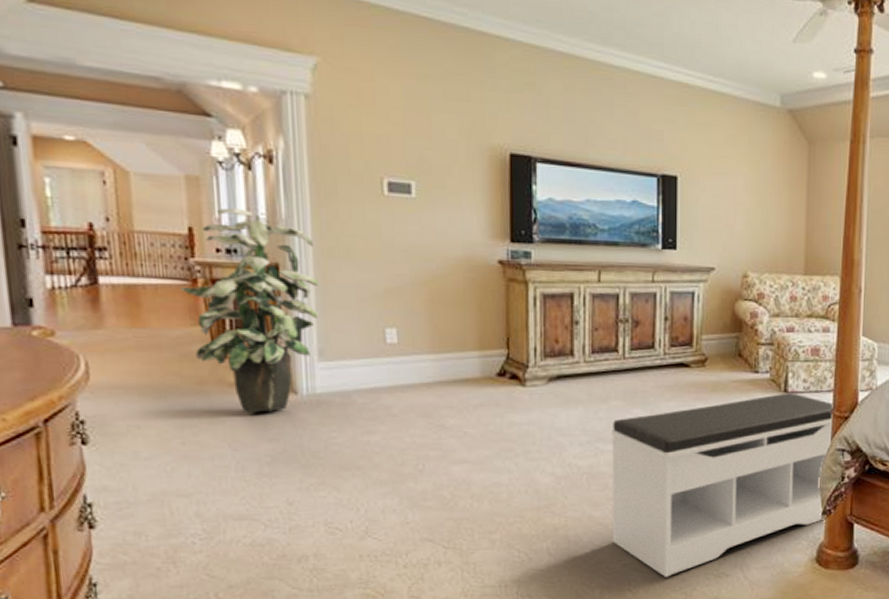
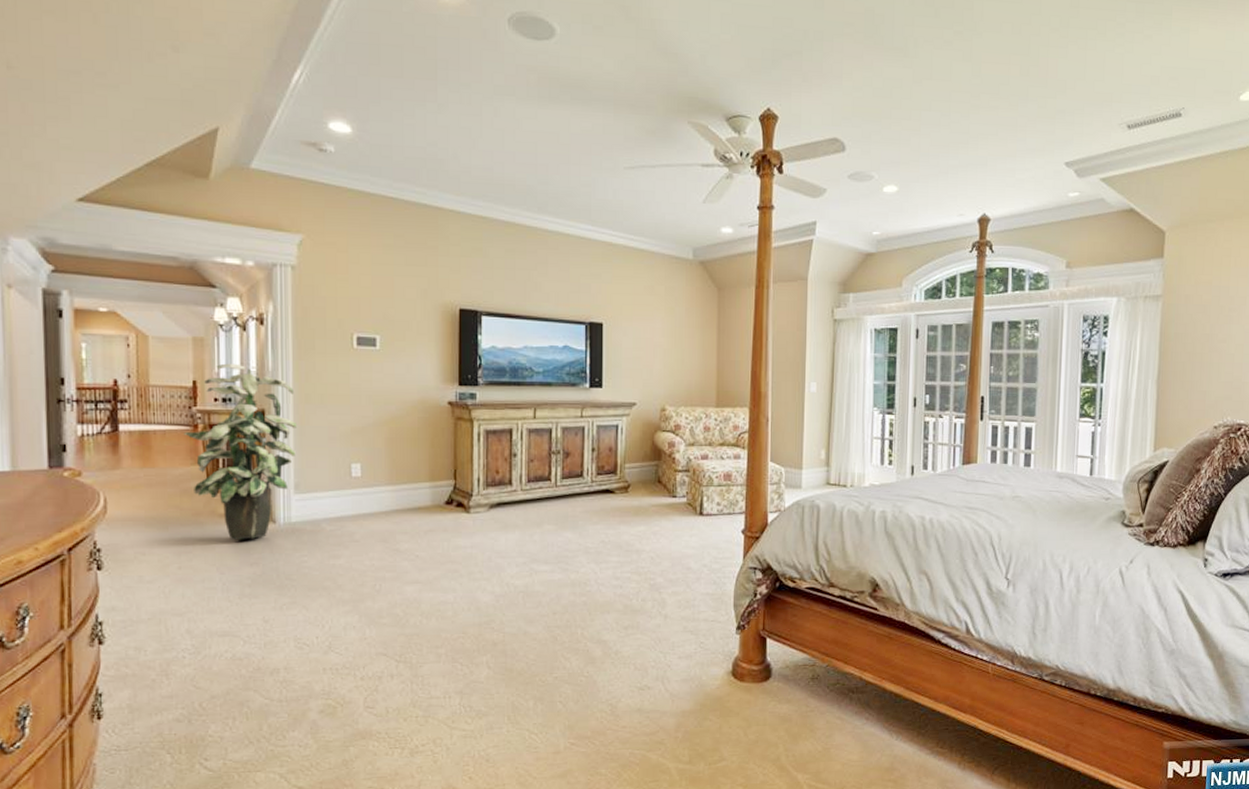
bench: present [611,393,834,577] -> none [545,515,745,689]

